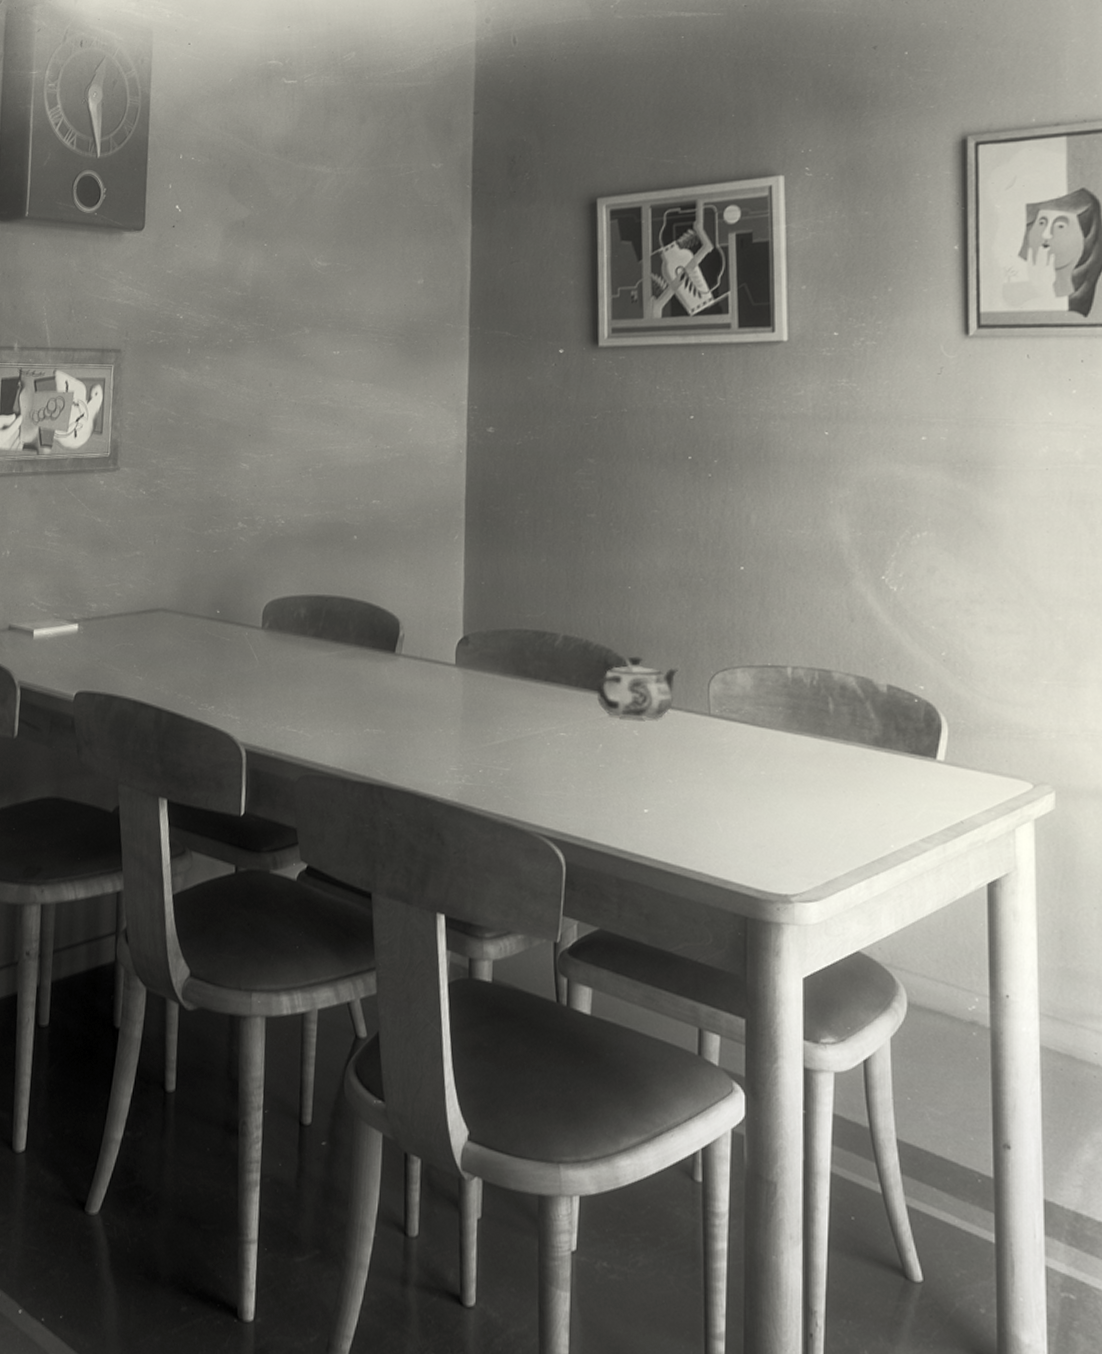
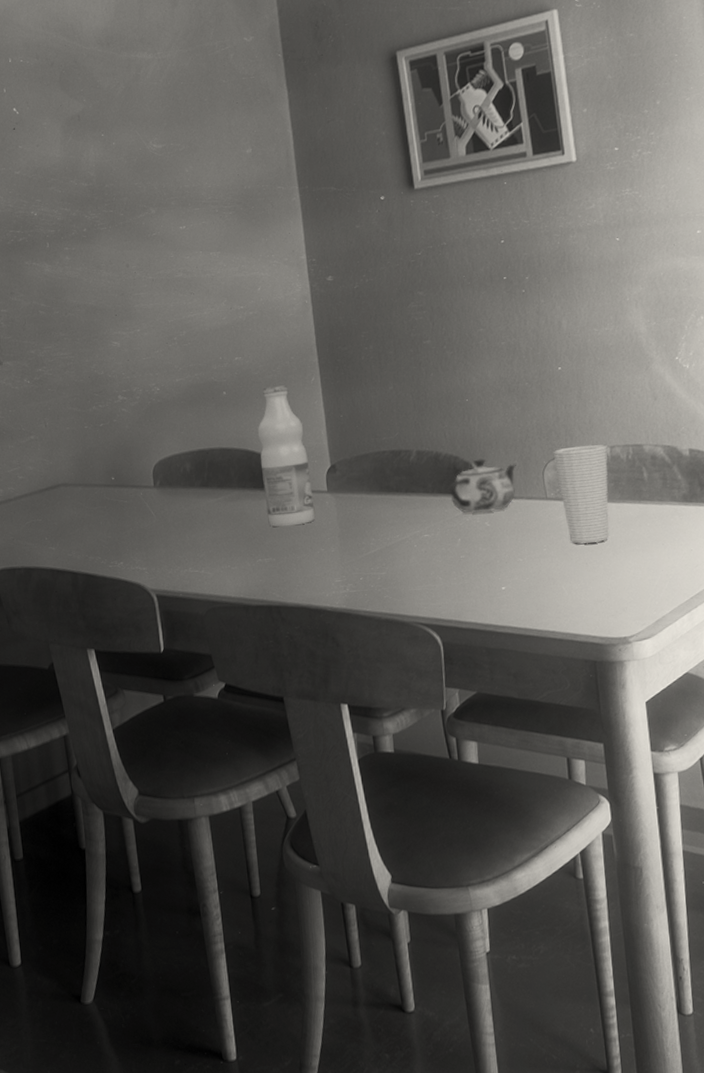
bottle: none [383,538,439,698] -> present [257,385,315,527]
cup: none [723,659,789,776] -> present [553,444,609,544]

